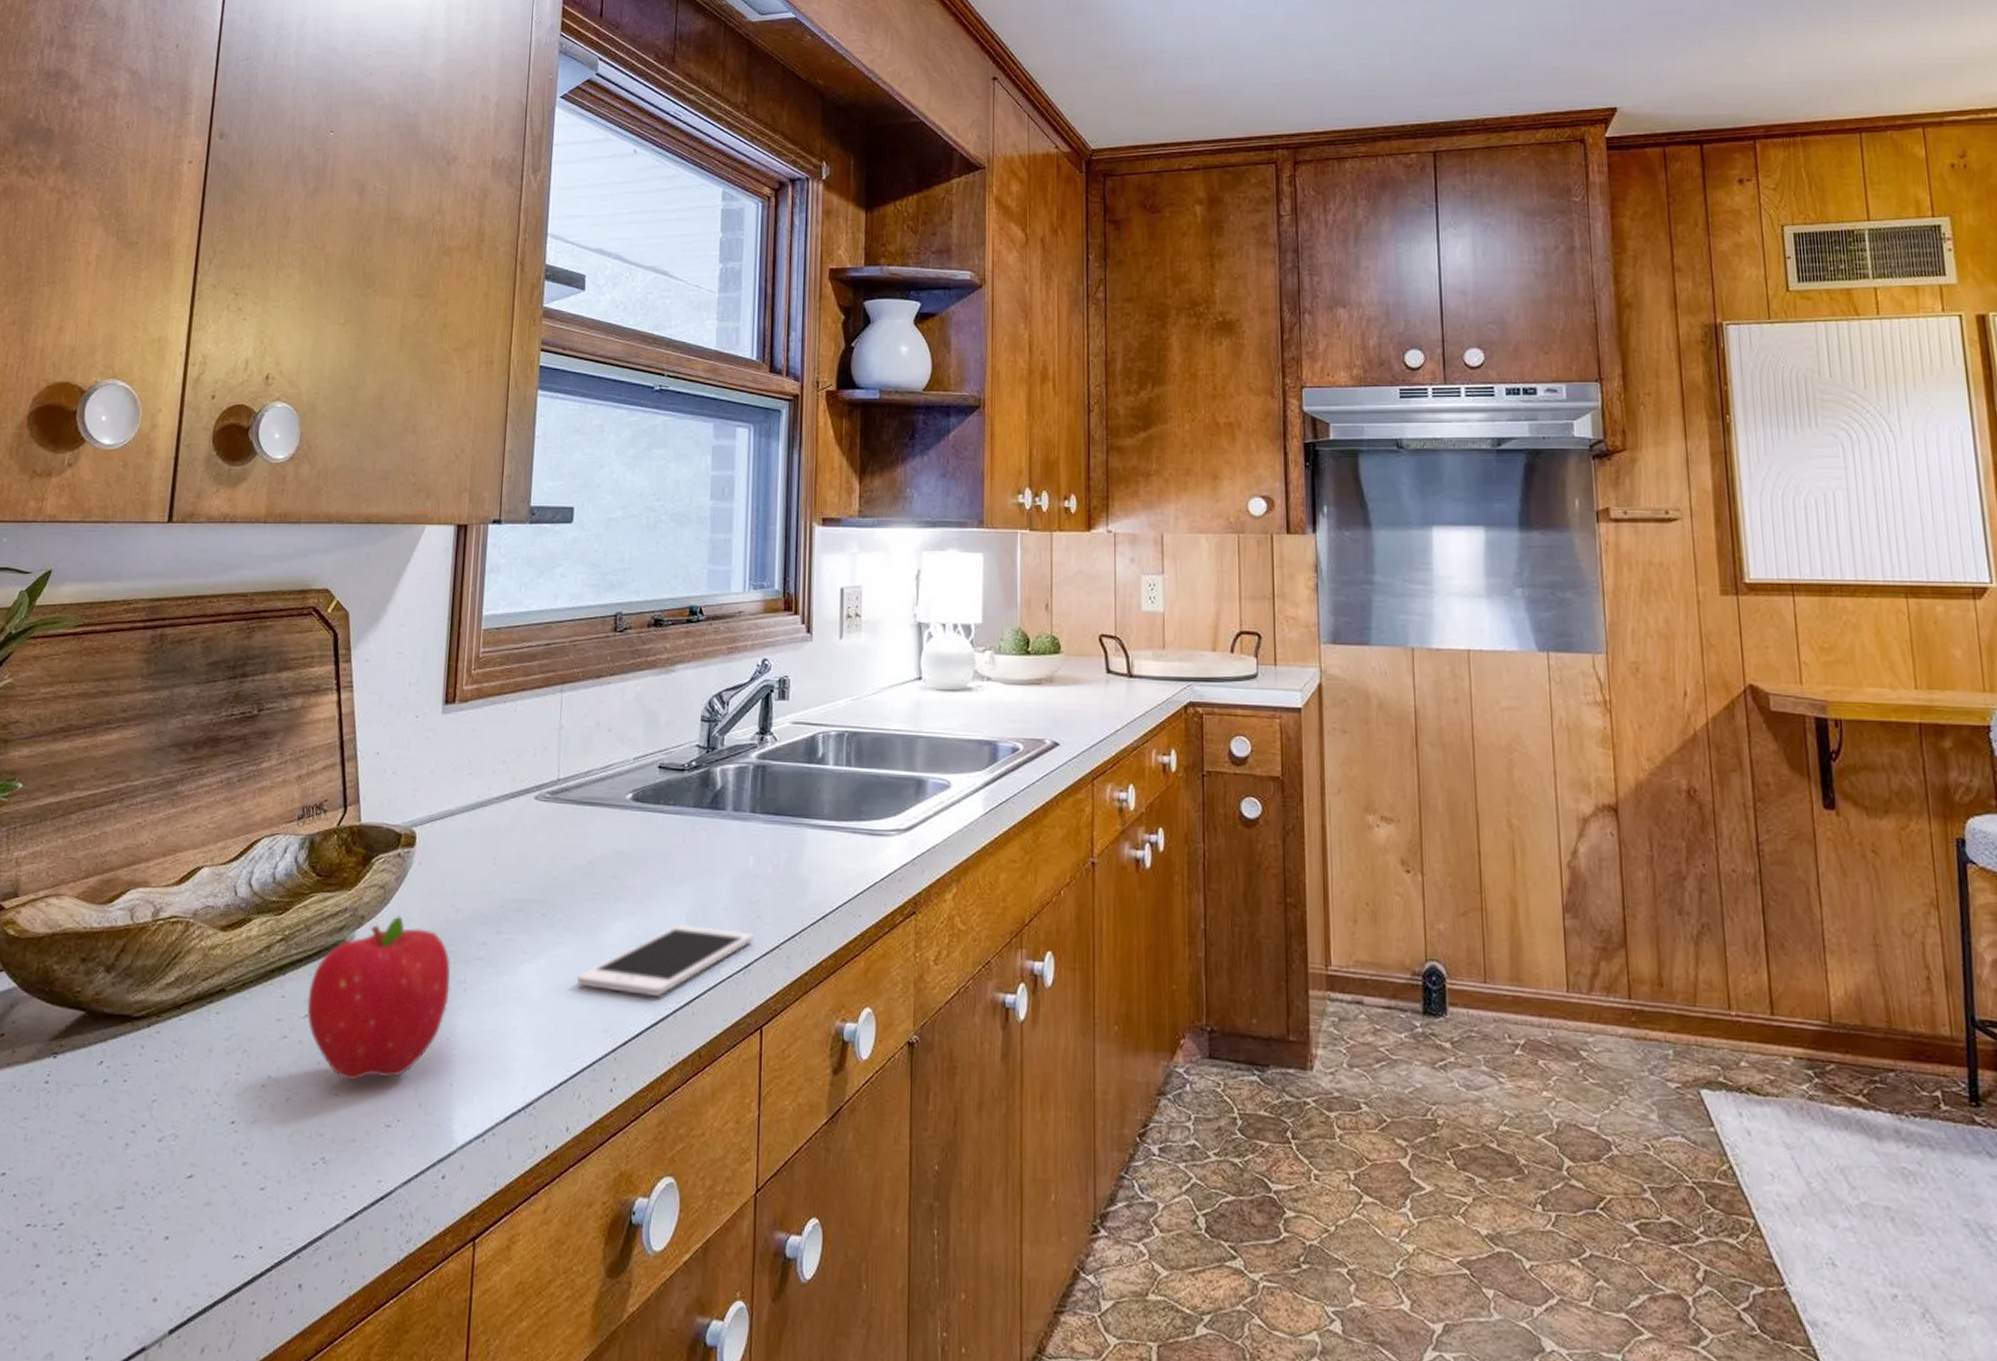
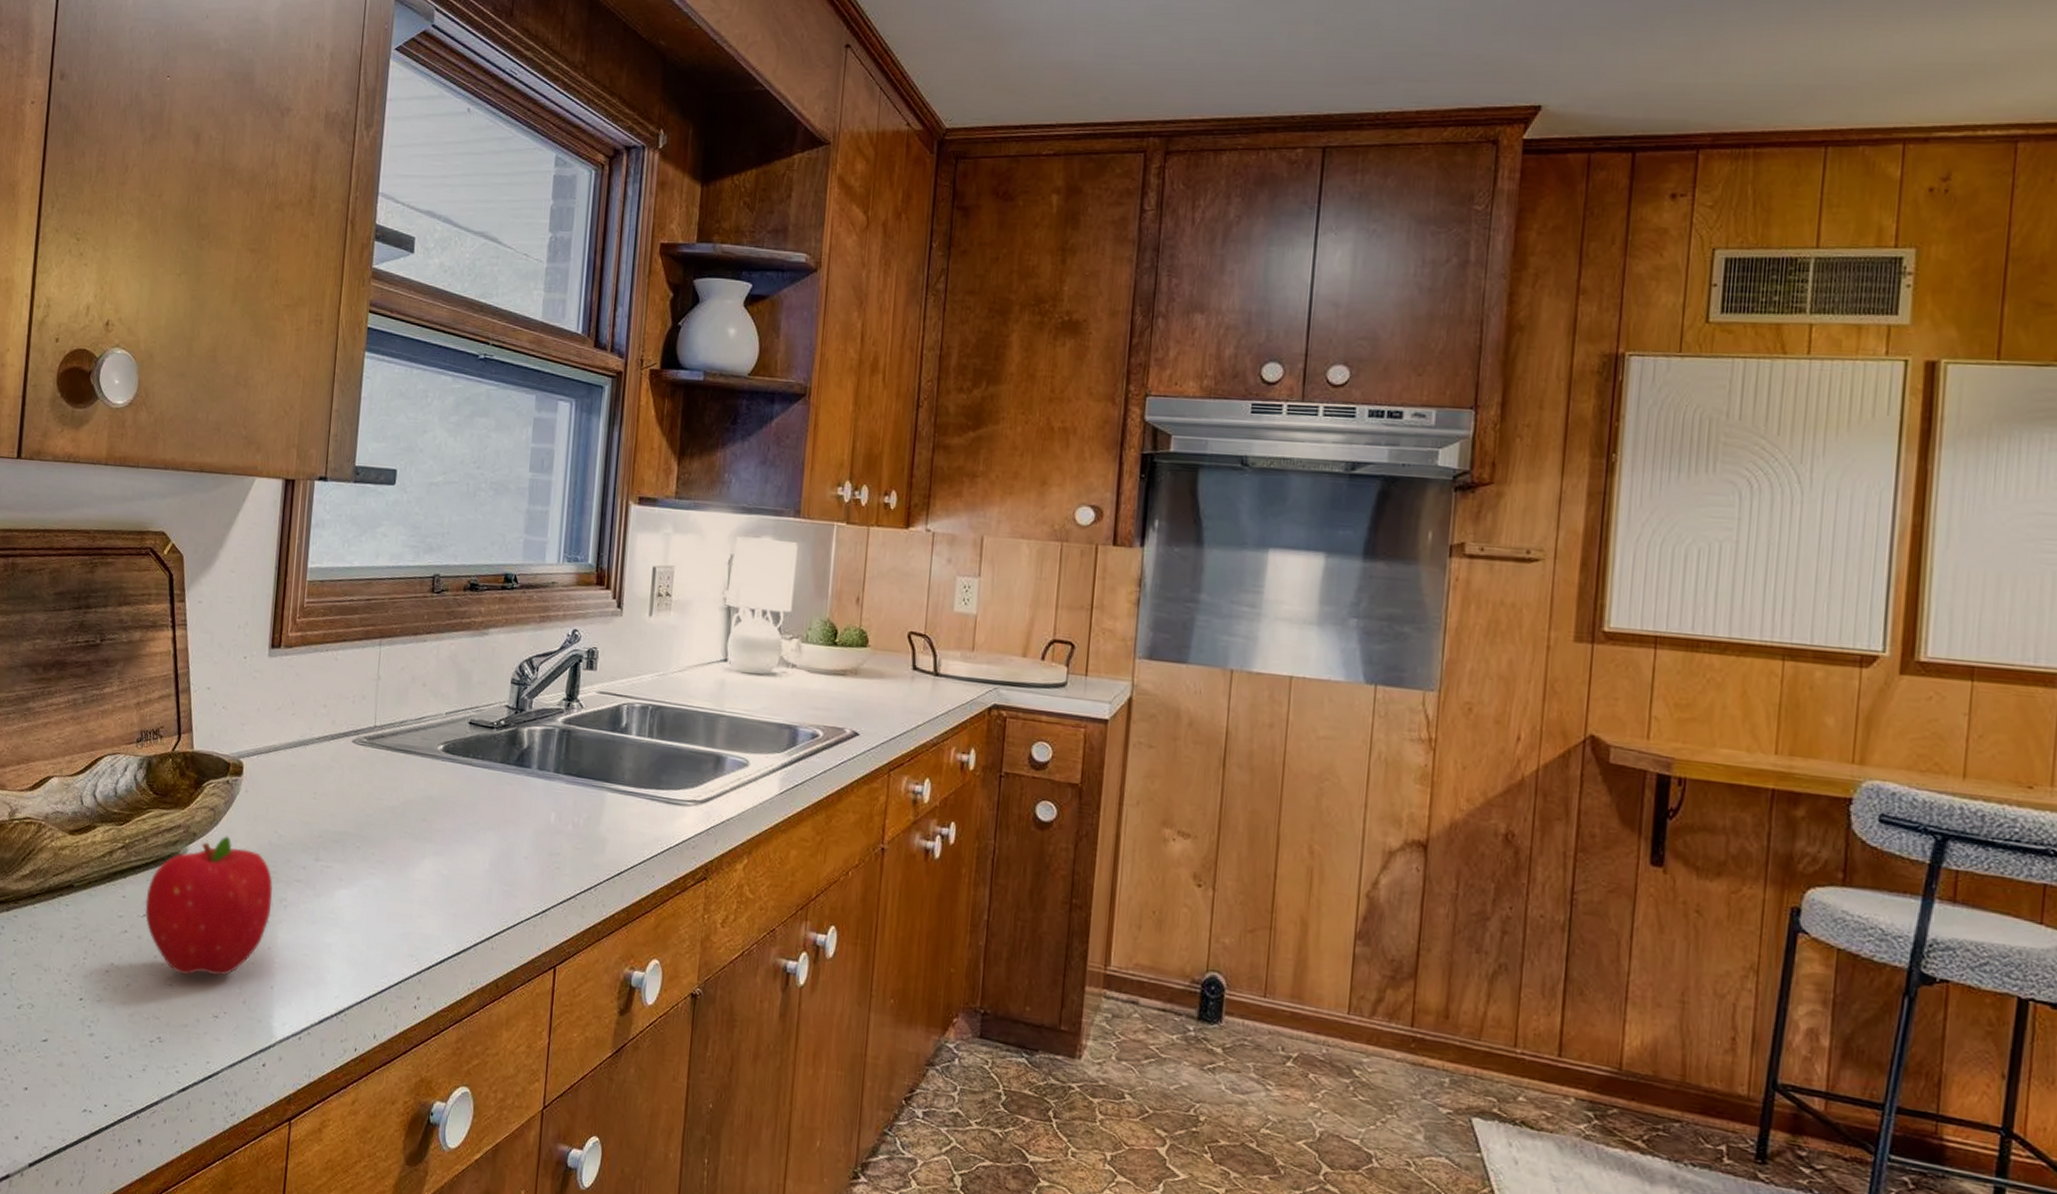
cell phone: present [577,923,753,997] -> none [387,867,552,930]

